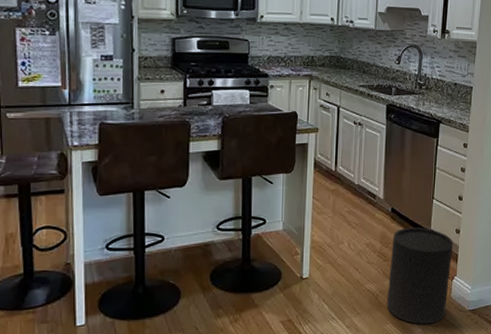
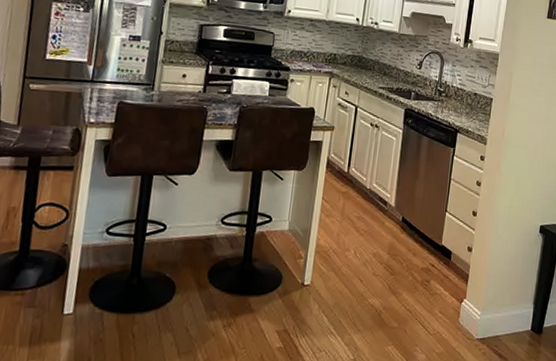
trash can: present [386,227,454,325] -> none [389,240,465,351]

